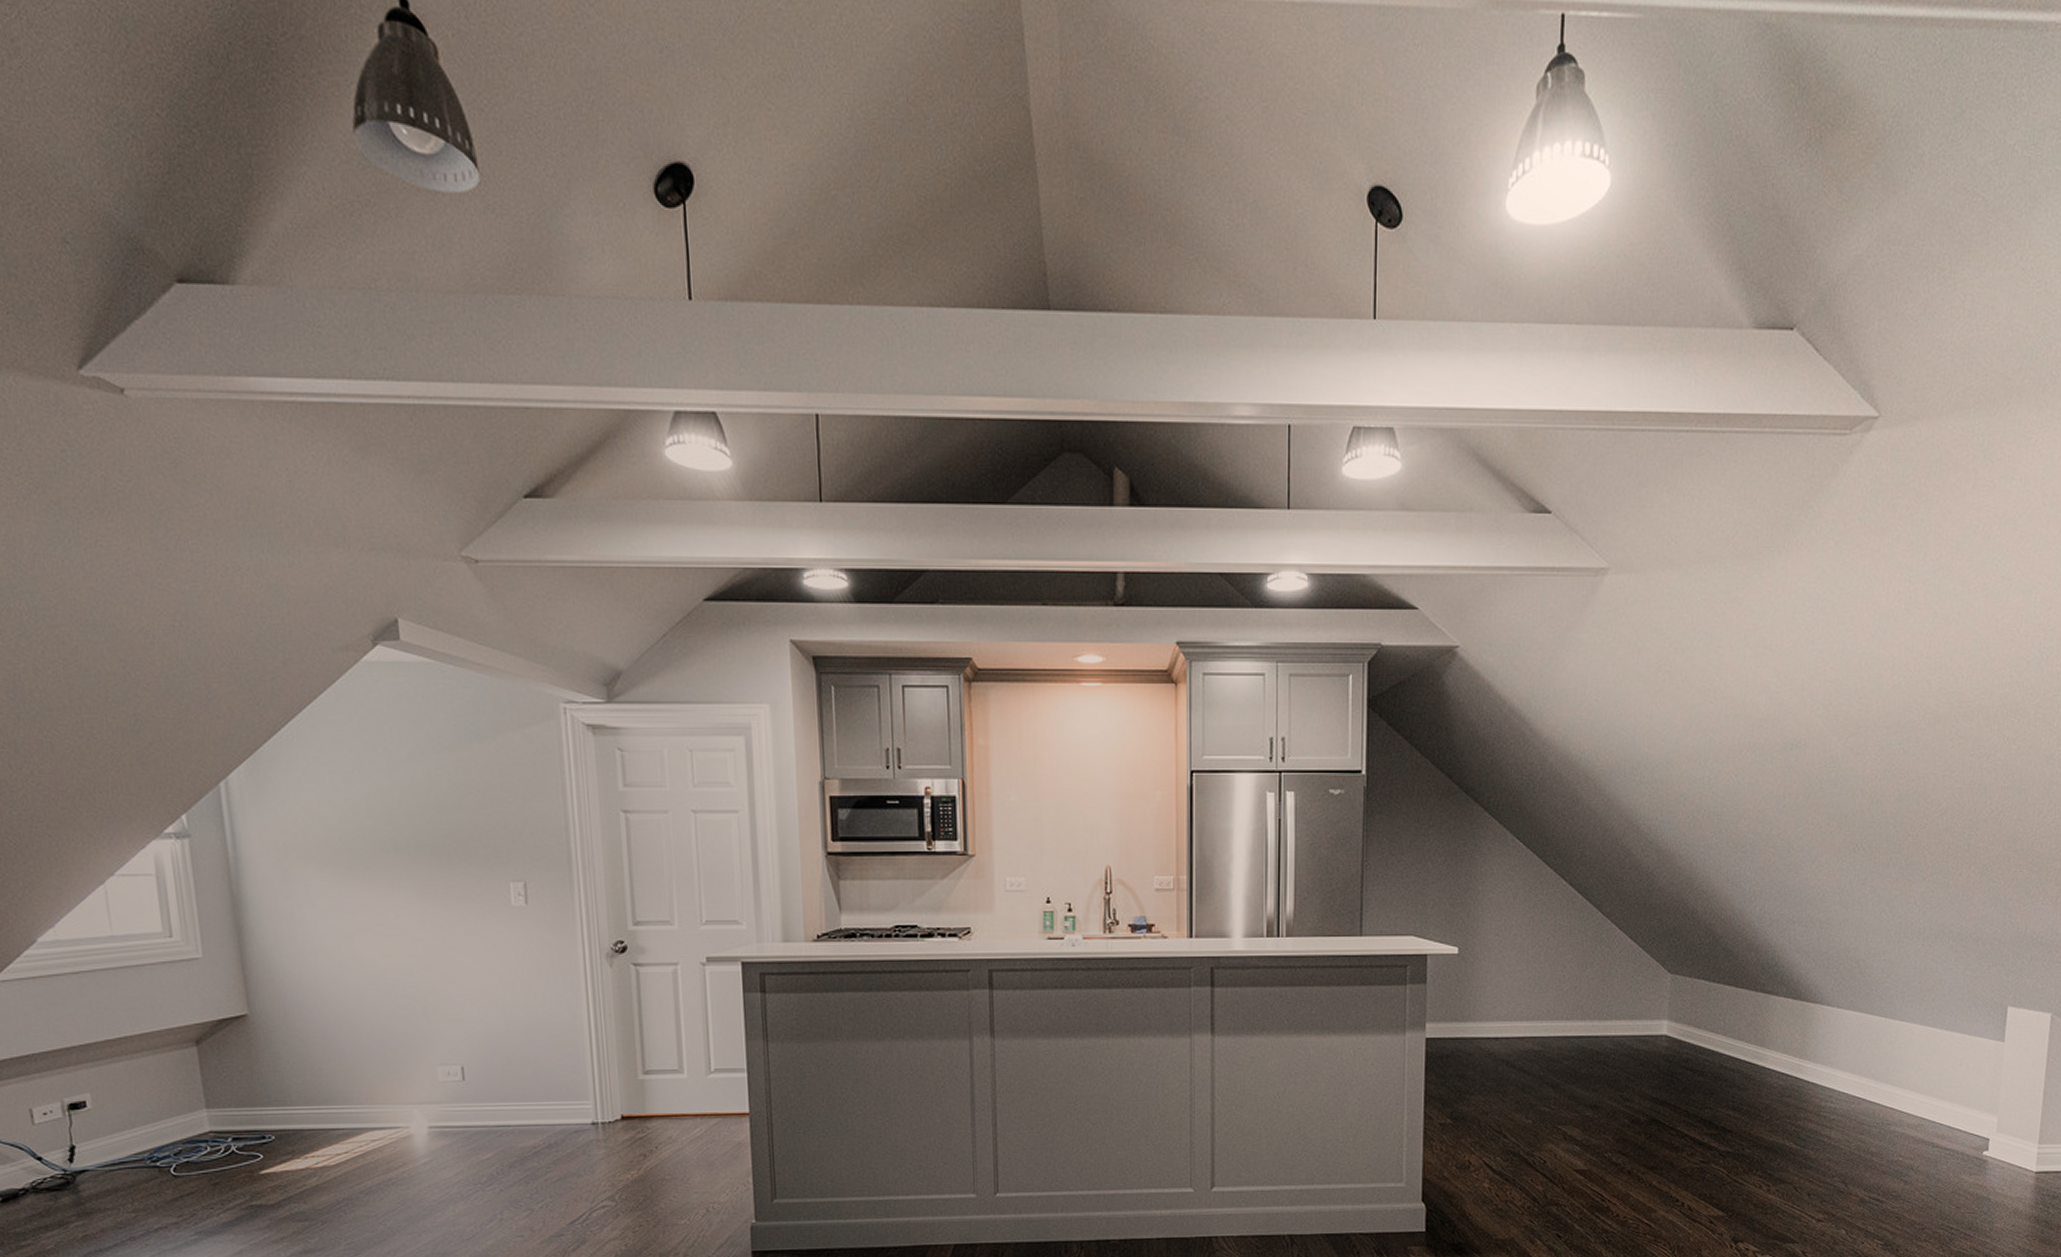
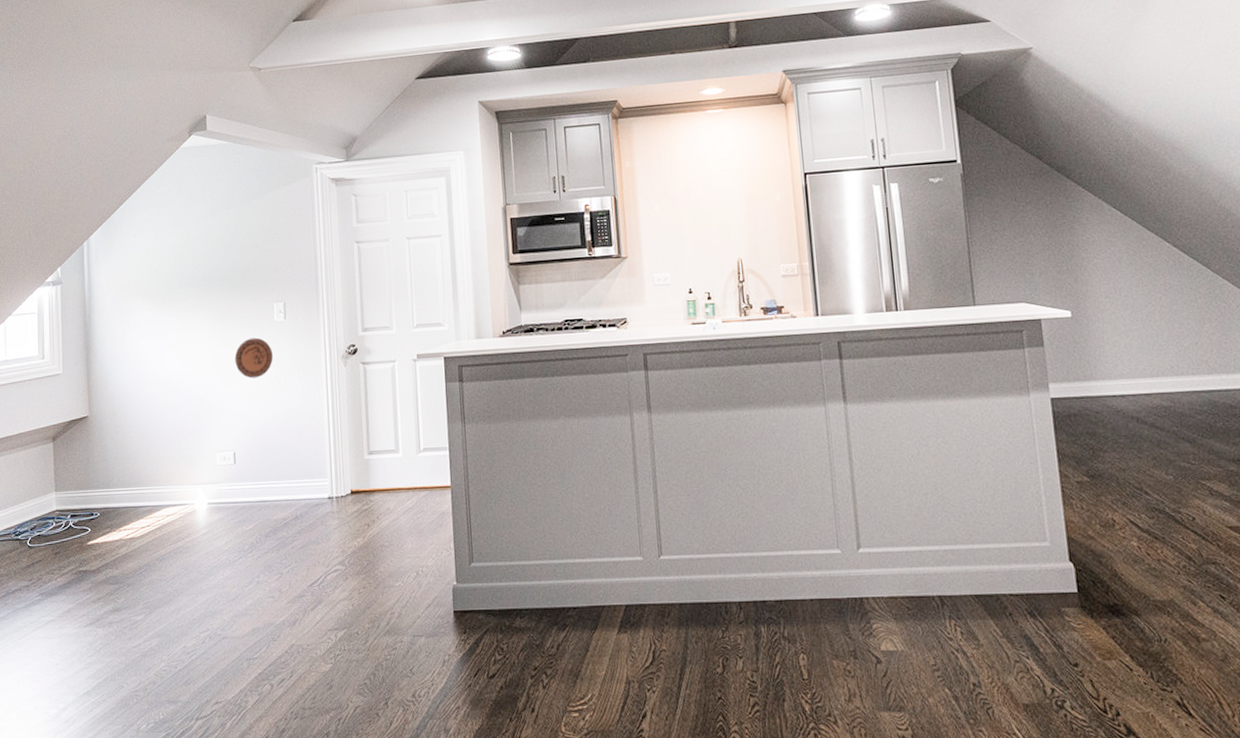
decorative plate: none [457,925,511,976] -> present [234,337,273,379]

